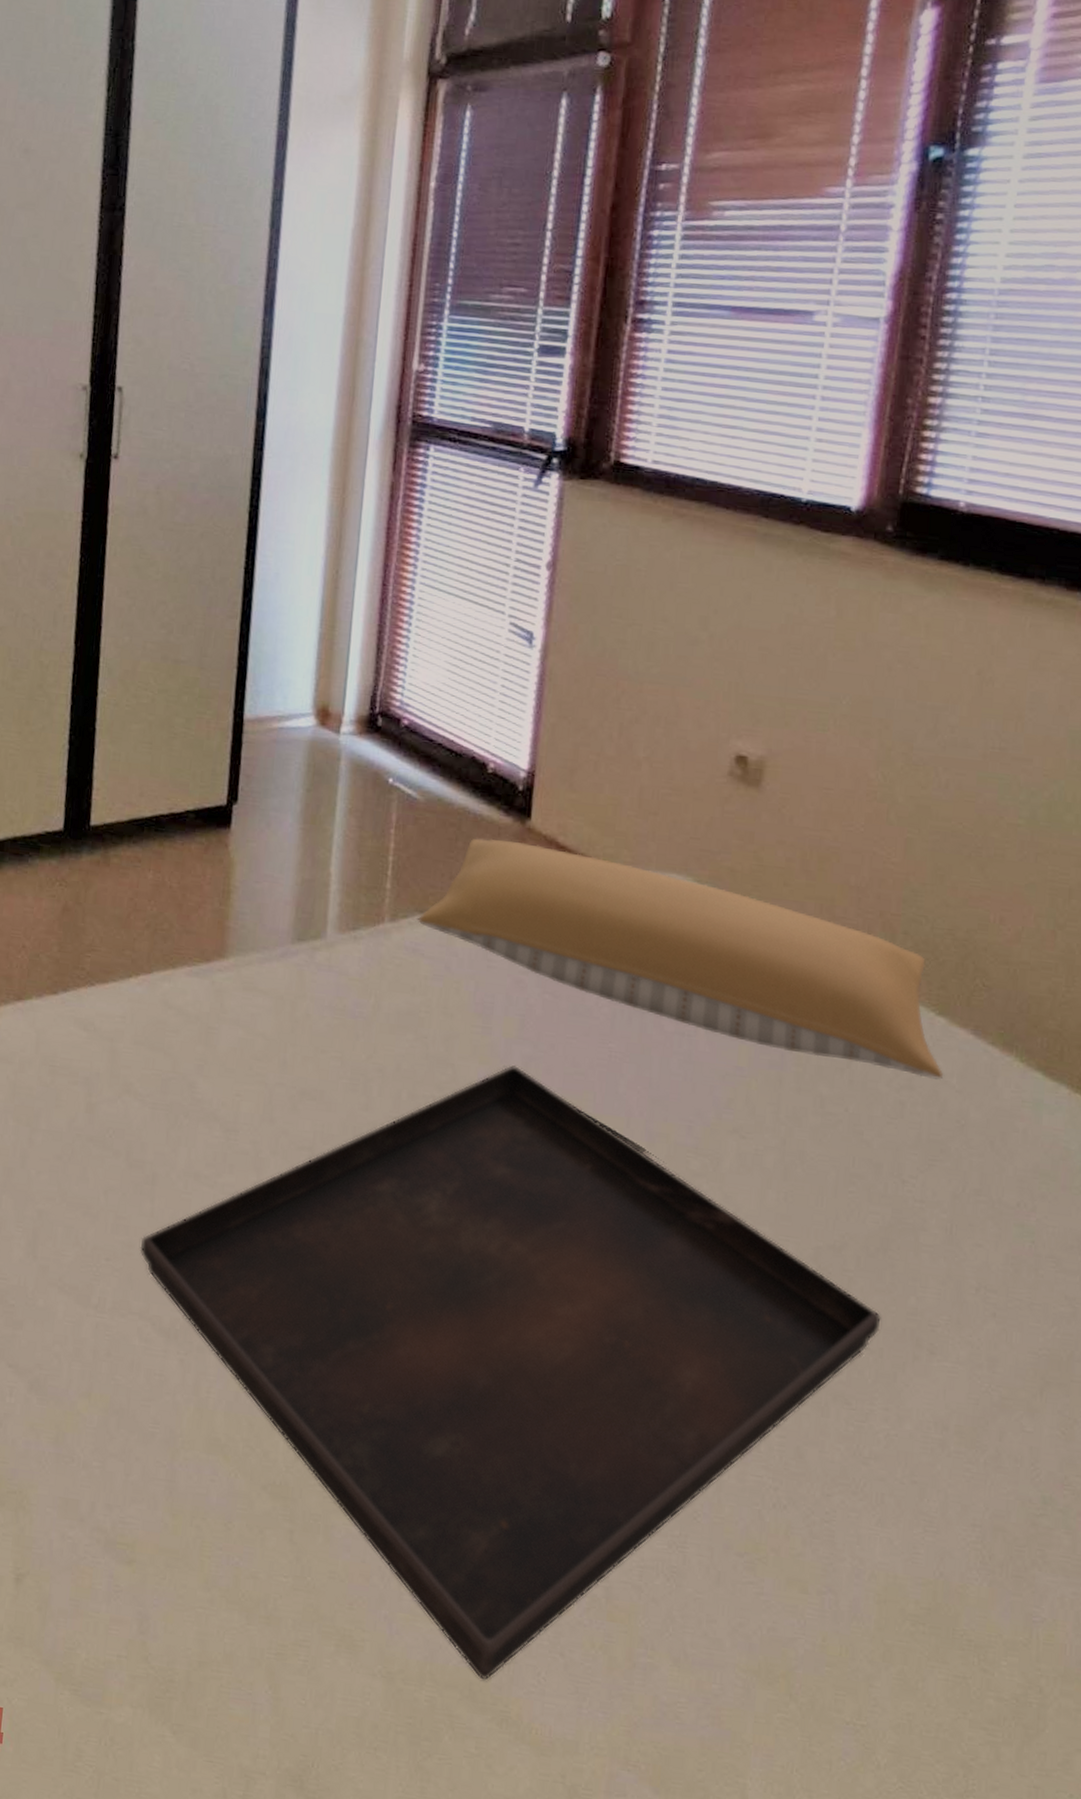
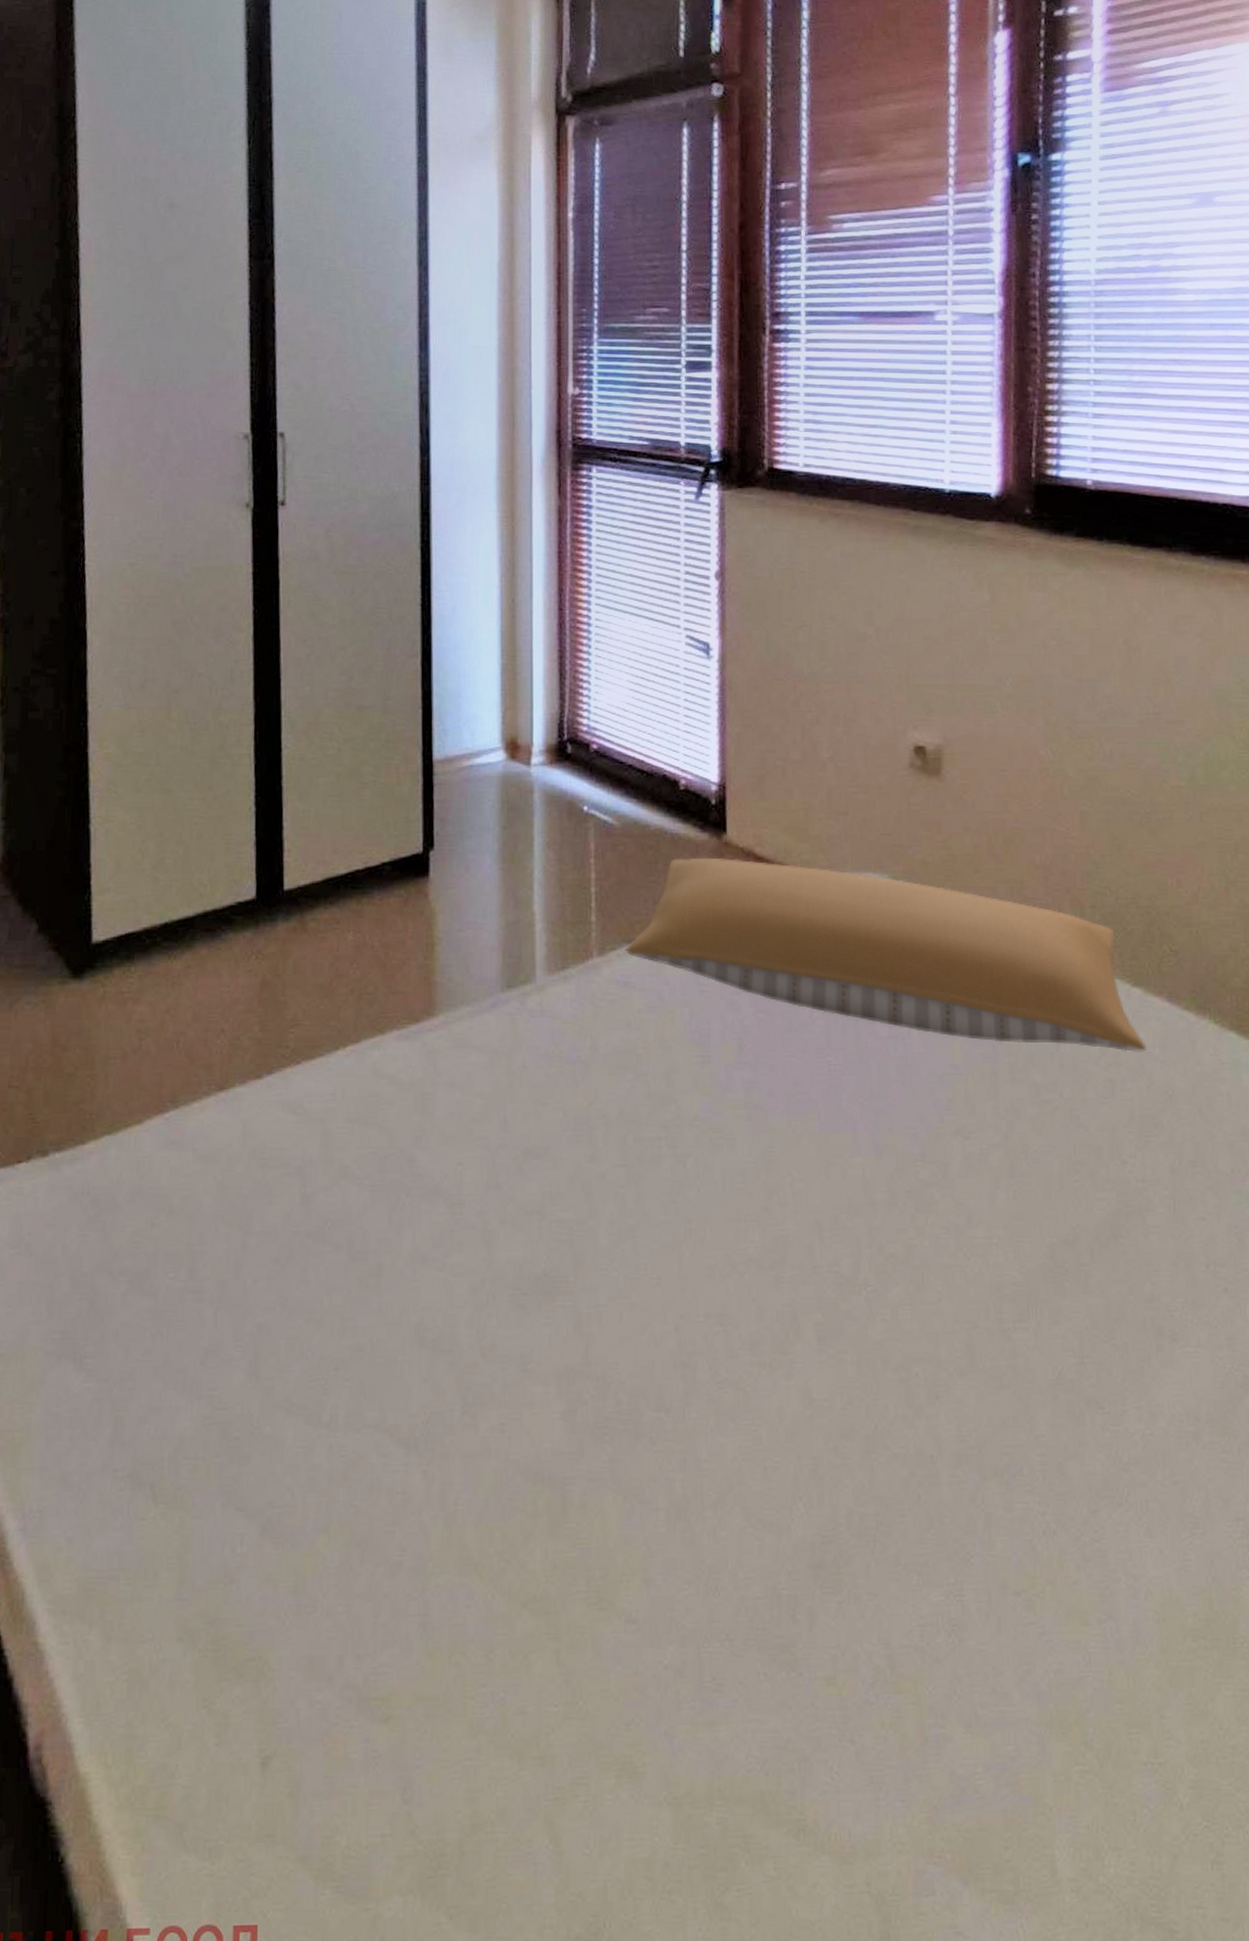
serving tray: present [140,1065,881,1681] -> none [370,1093,1122,1787]

